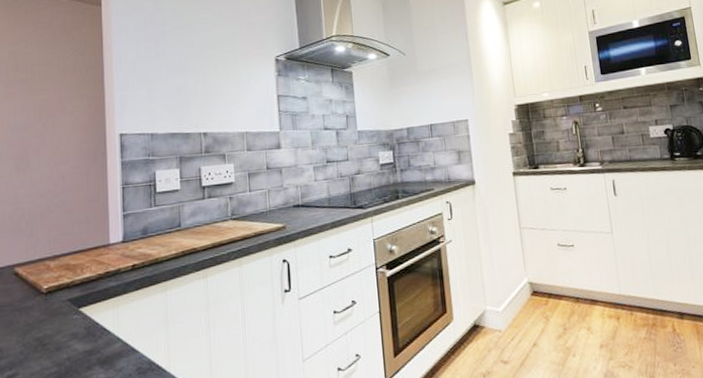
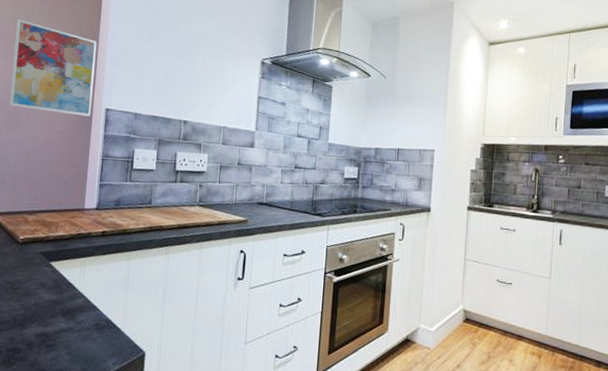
wall art: none [16,56,104,148] -> present [9,18,97,117]

